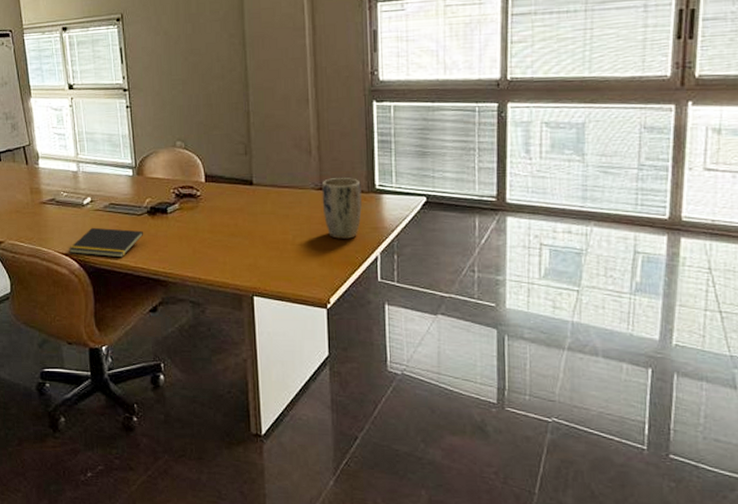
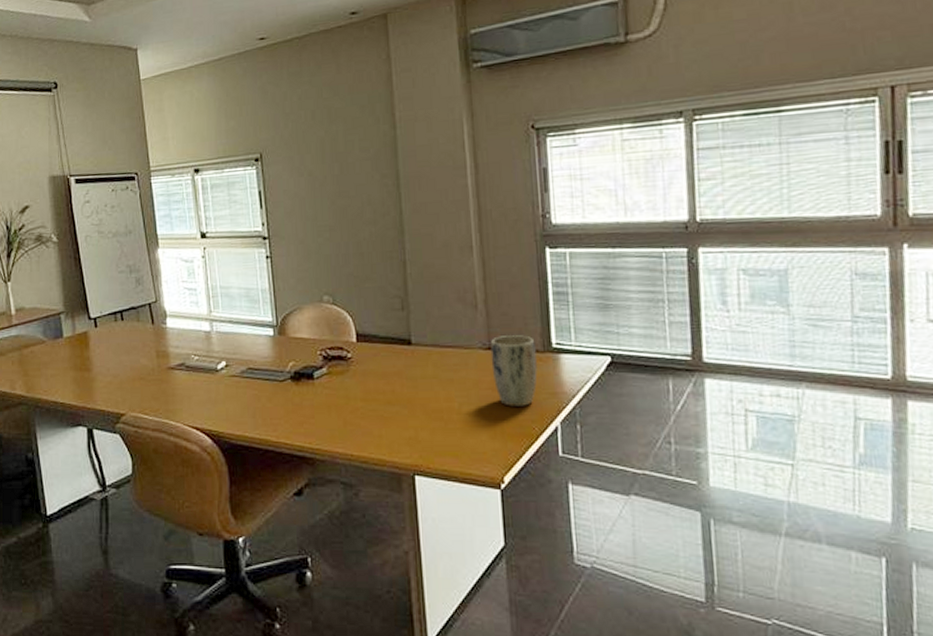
notepad: present [69,227,144,258] -> none [200,396,287,432]

